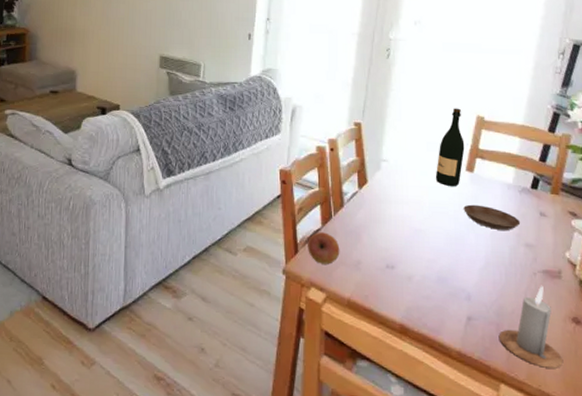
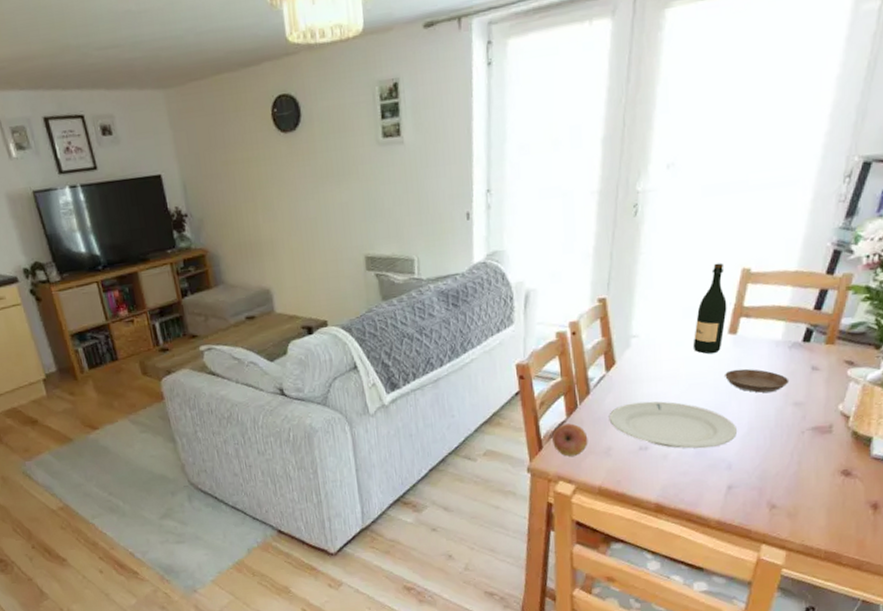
plate: none [360,221,476,276] -> present [609,401,738,449]
candle: present [498,285,564,369] -> none [761,442,830,523]

